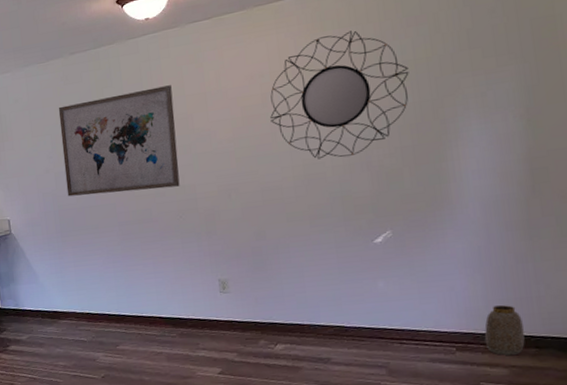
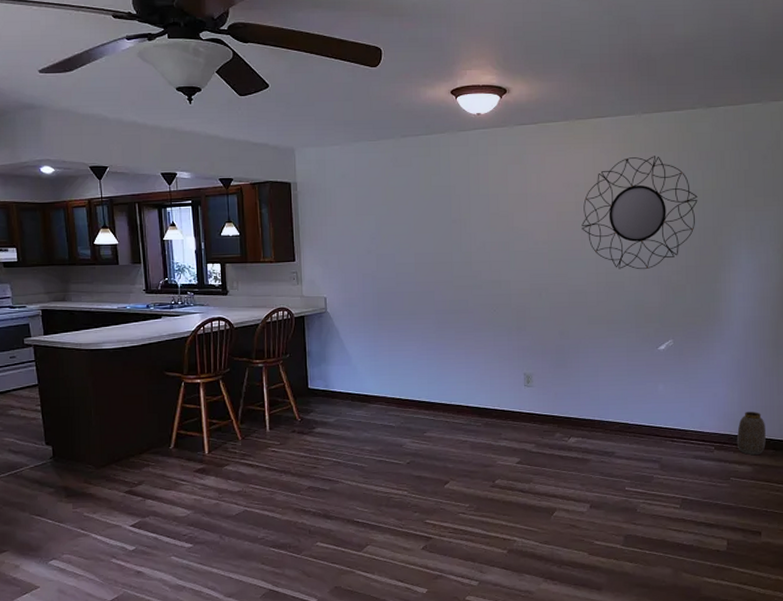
wall art: present [58,85,180,197] -> none [385,182,497,282]

